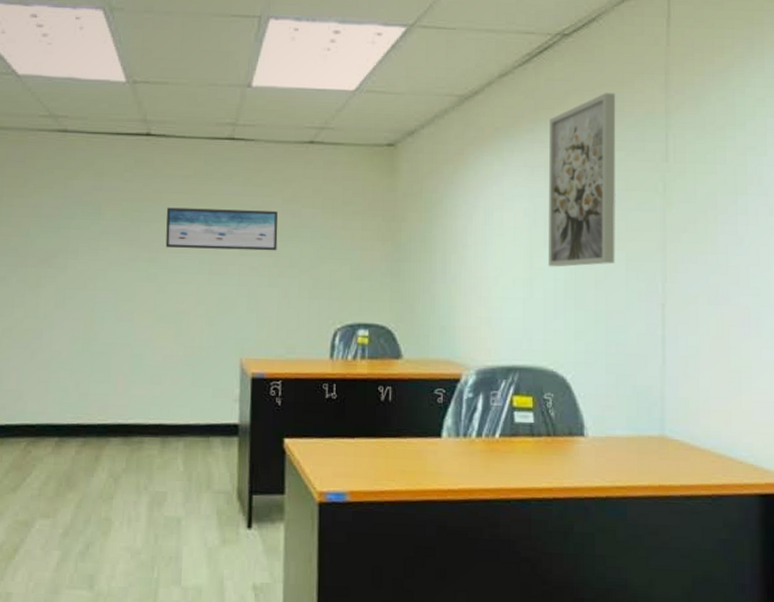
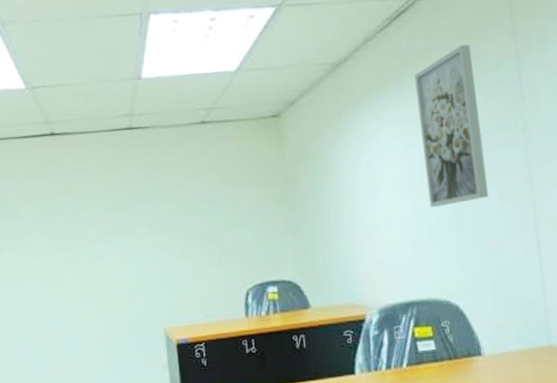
wall art: present [165,207,278,251] -> none [78,189,185,236]

